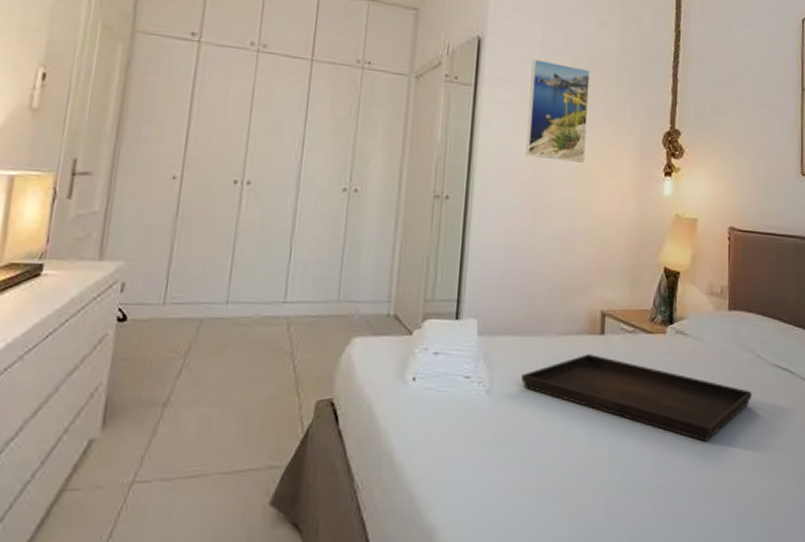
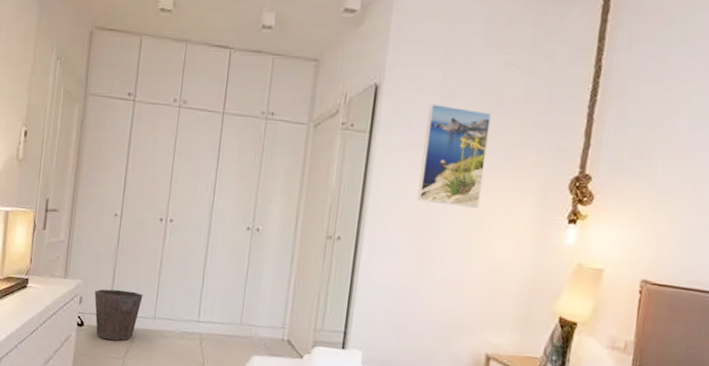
waste bin: none [142,270,212,336] -> present [94,289,143,341]

